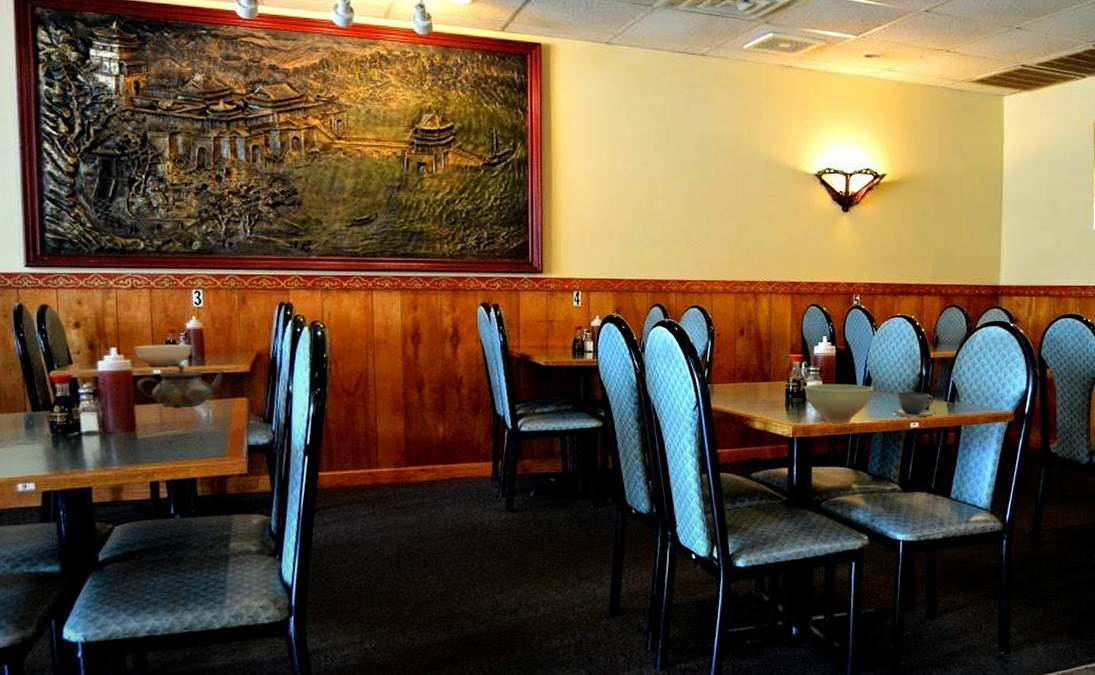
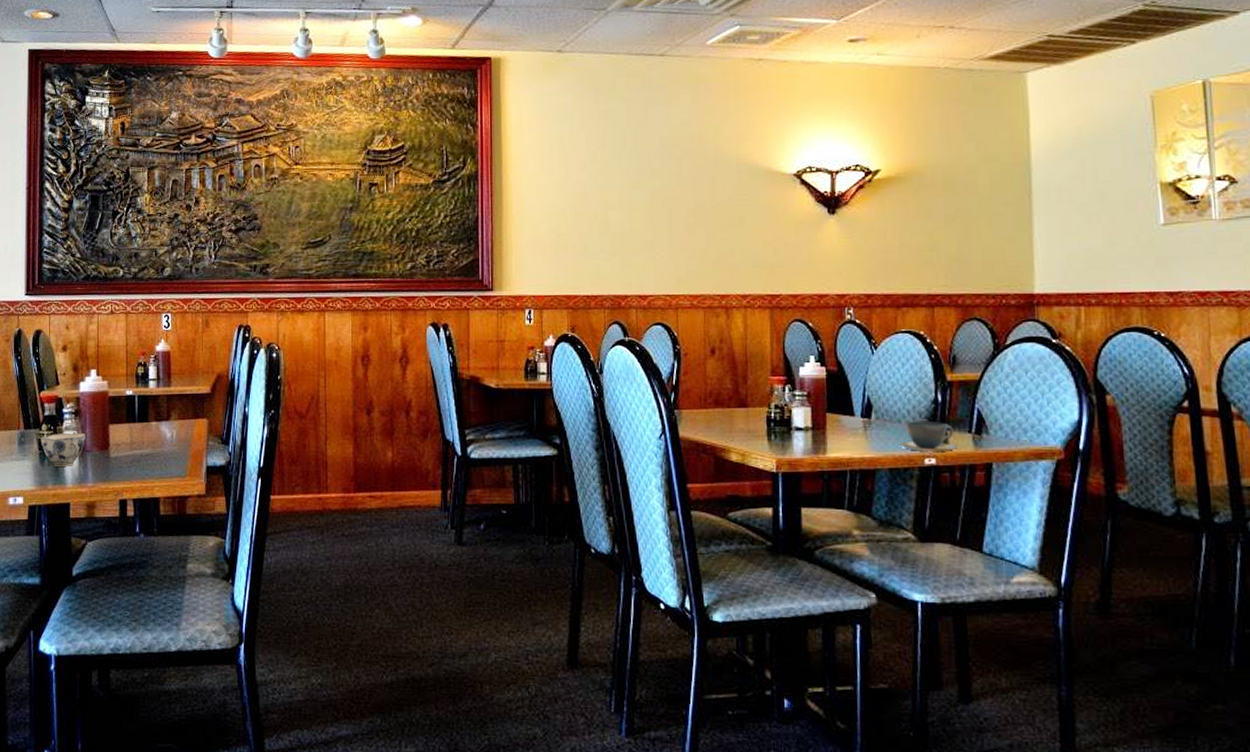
teacup: none [52,414,107,450] -> present [40,432,86,466]
bowl: present [134,344,192,366] -> none [111,366,160,387]
teapot: present [137,364,225,407] -> none [112,386,188,427]
bowl: present [804,383,874,423] -> none [789,410,875,457]

